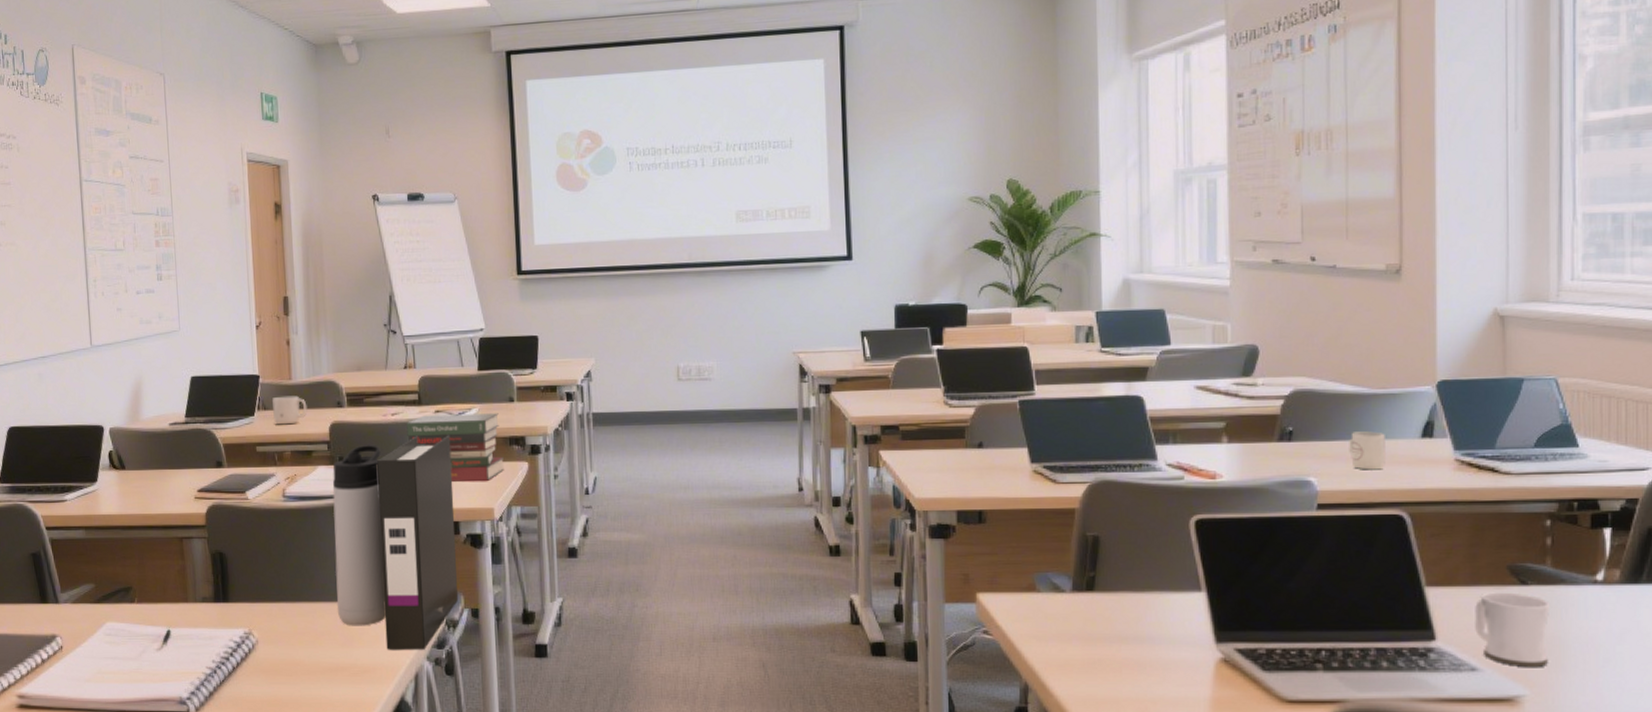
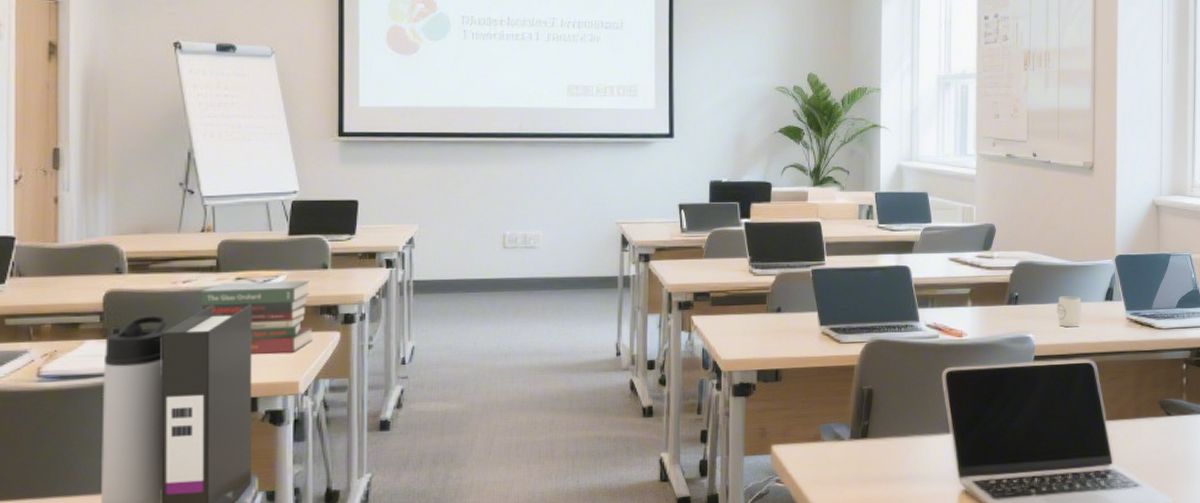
mug: present [271,395,307,425] -> none [29,260,76,294]
mug: present [1475,592,1551,667] -> none [1138,422,1185,481]

